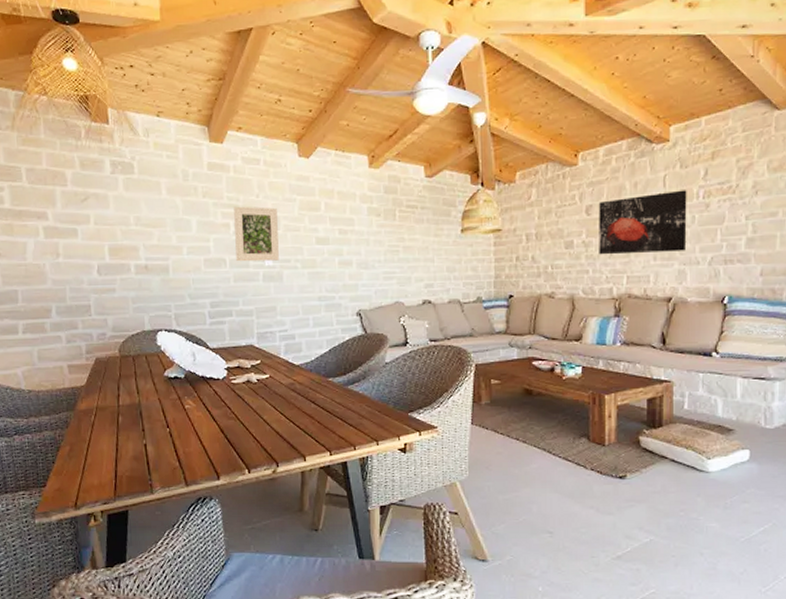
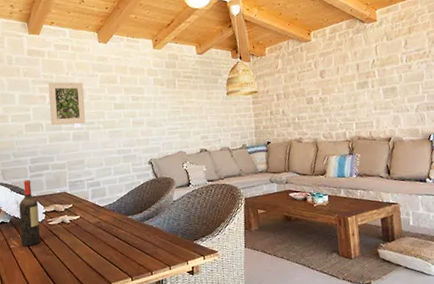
wine bottle: none [195,327,221,408] -> present [19,180,40,247]
wall art: present [599,190,687,255] -> none [329,56,398,108]

